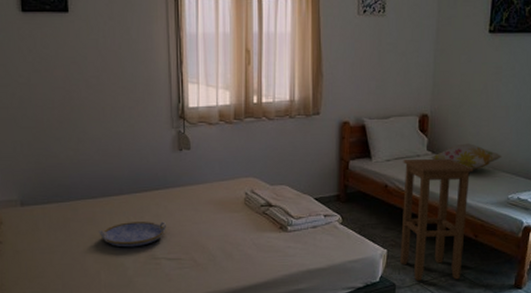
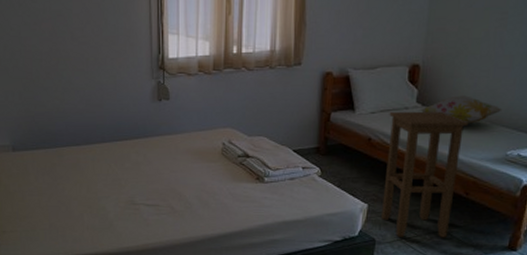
serving tray: present [98,221,167,248] -> none [82,169,146,193]

